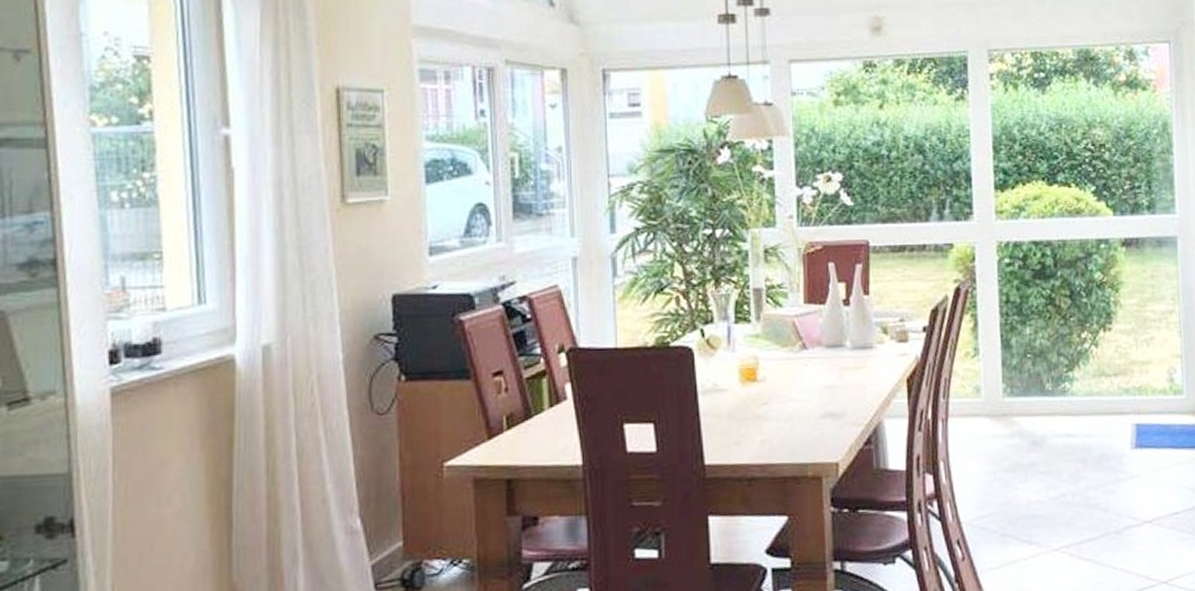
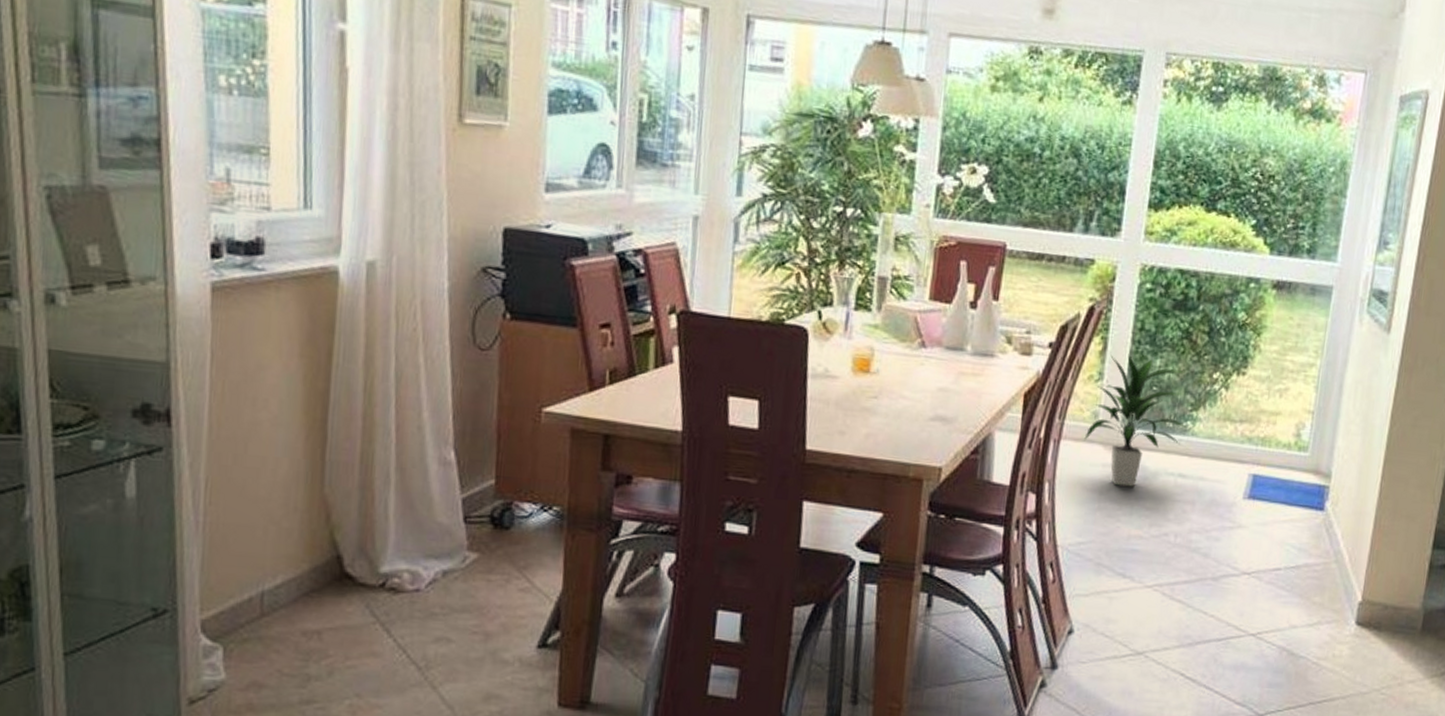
indoor plant: none [970,326,1064,455] -> present [1084,354,1186,487]

